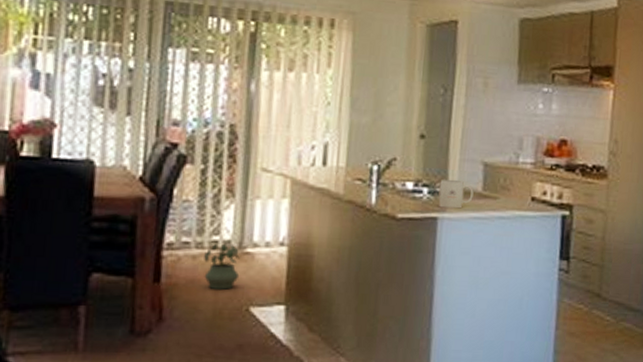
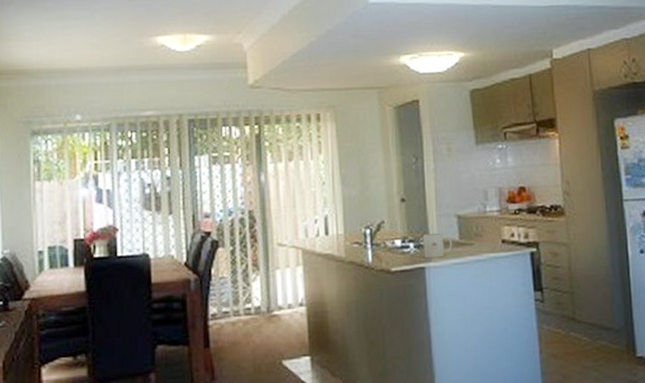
potted plant: present [204,243,240,290] -> none [241,309,271,349]

